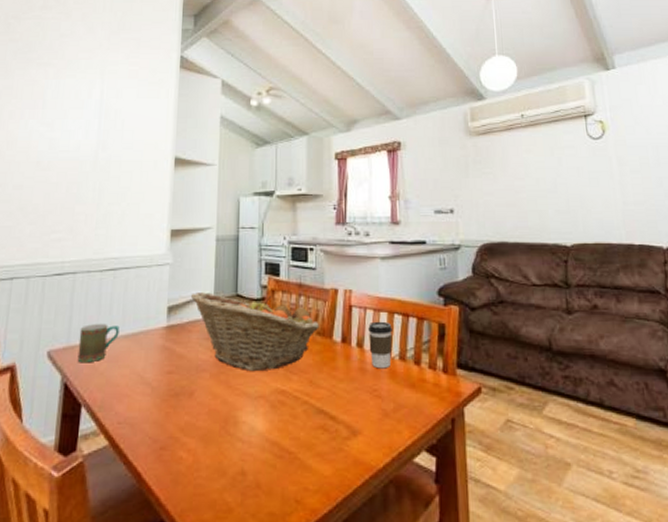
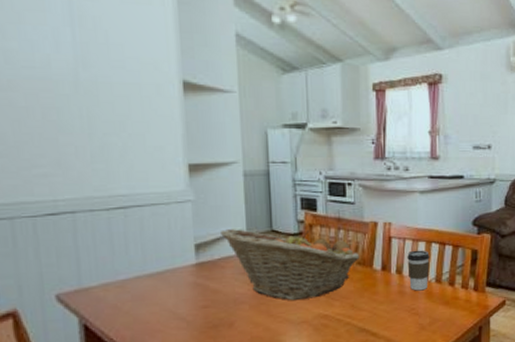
mug: present [77,323,120,363] -> none [92,263,141,304]

